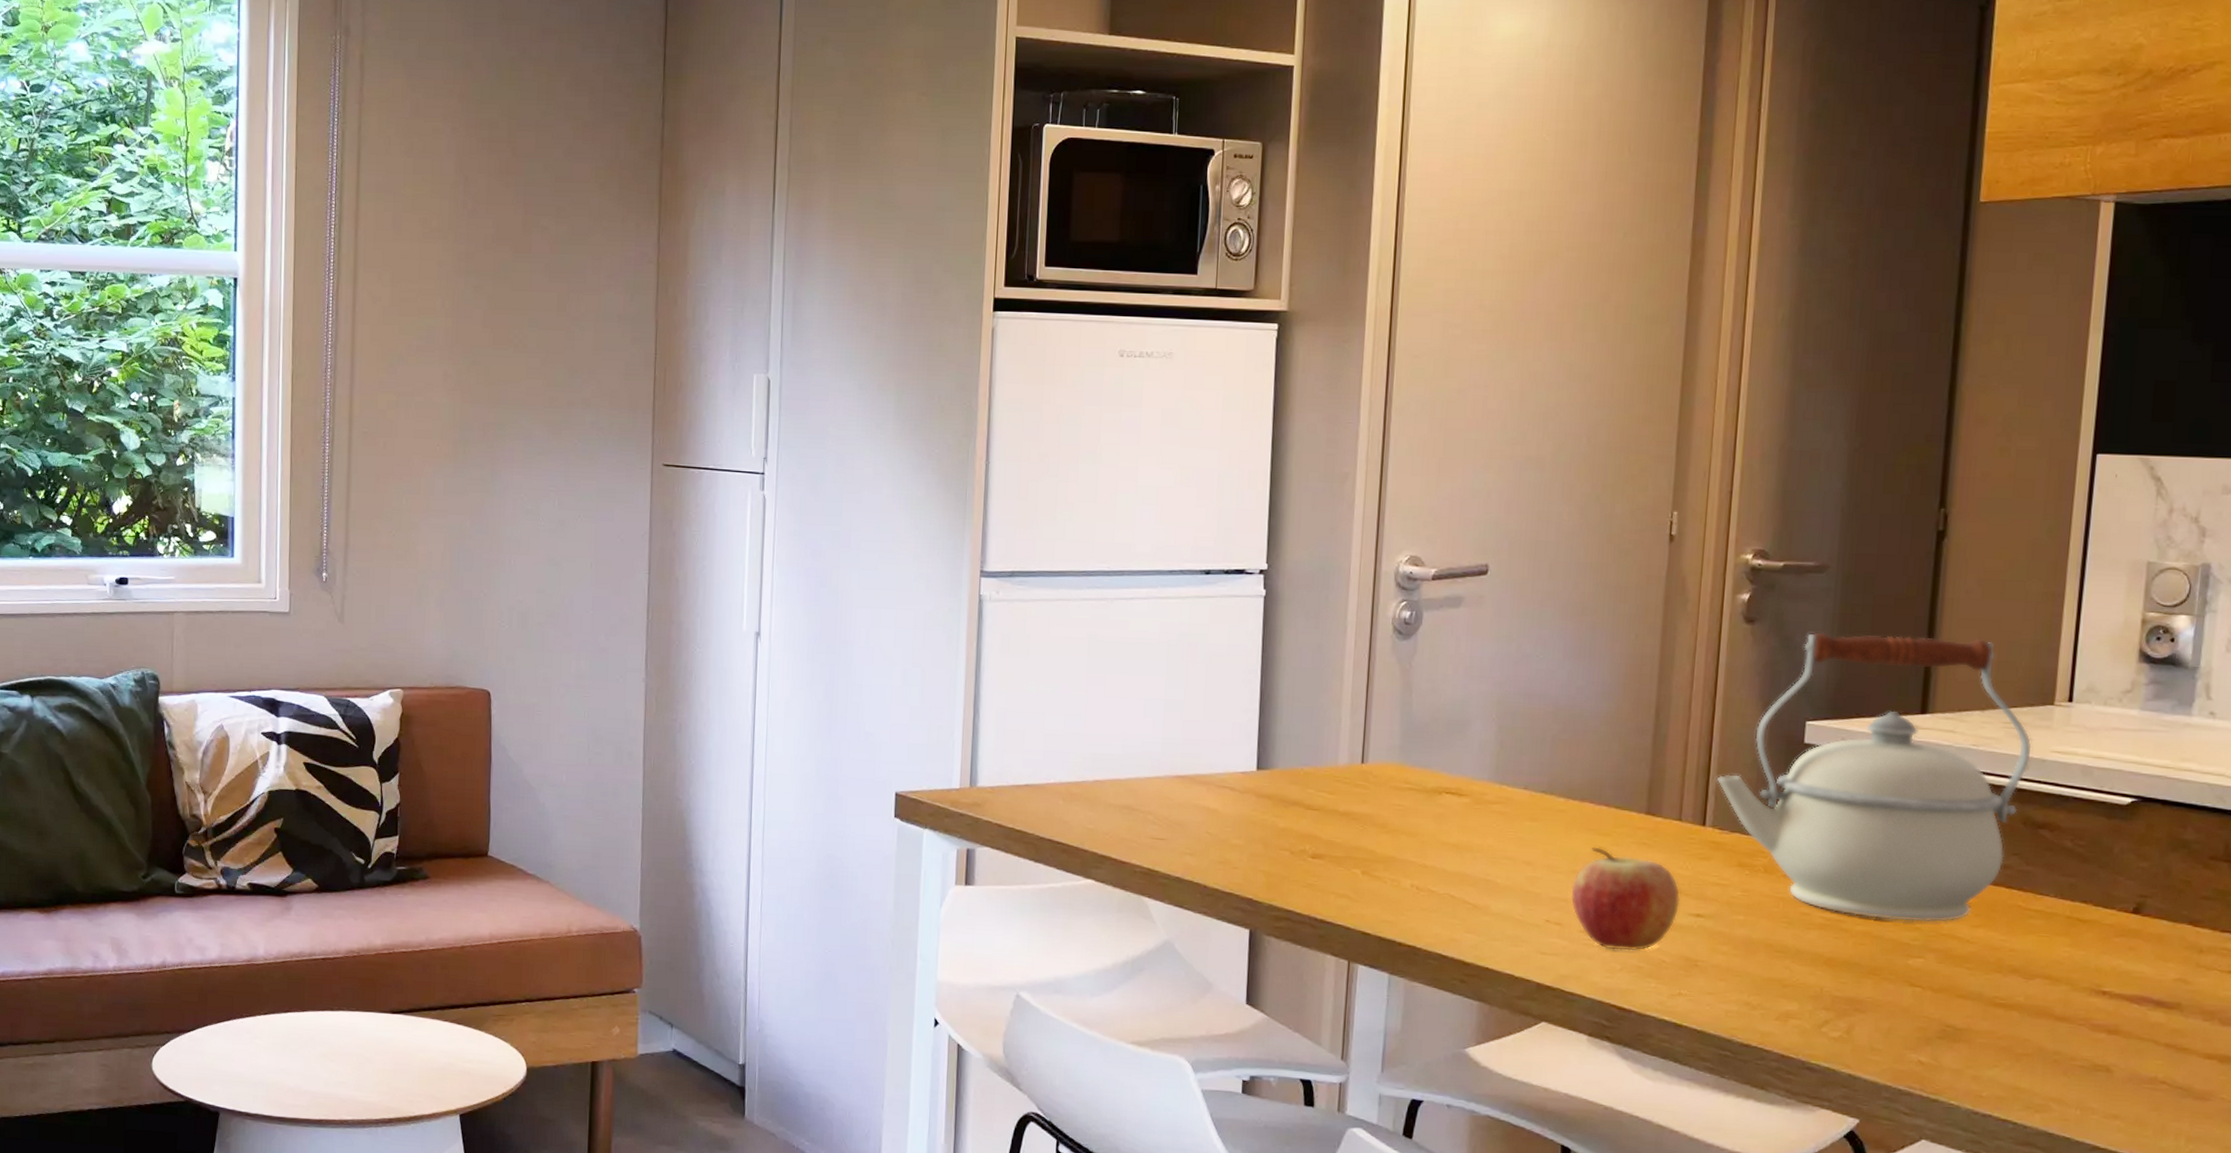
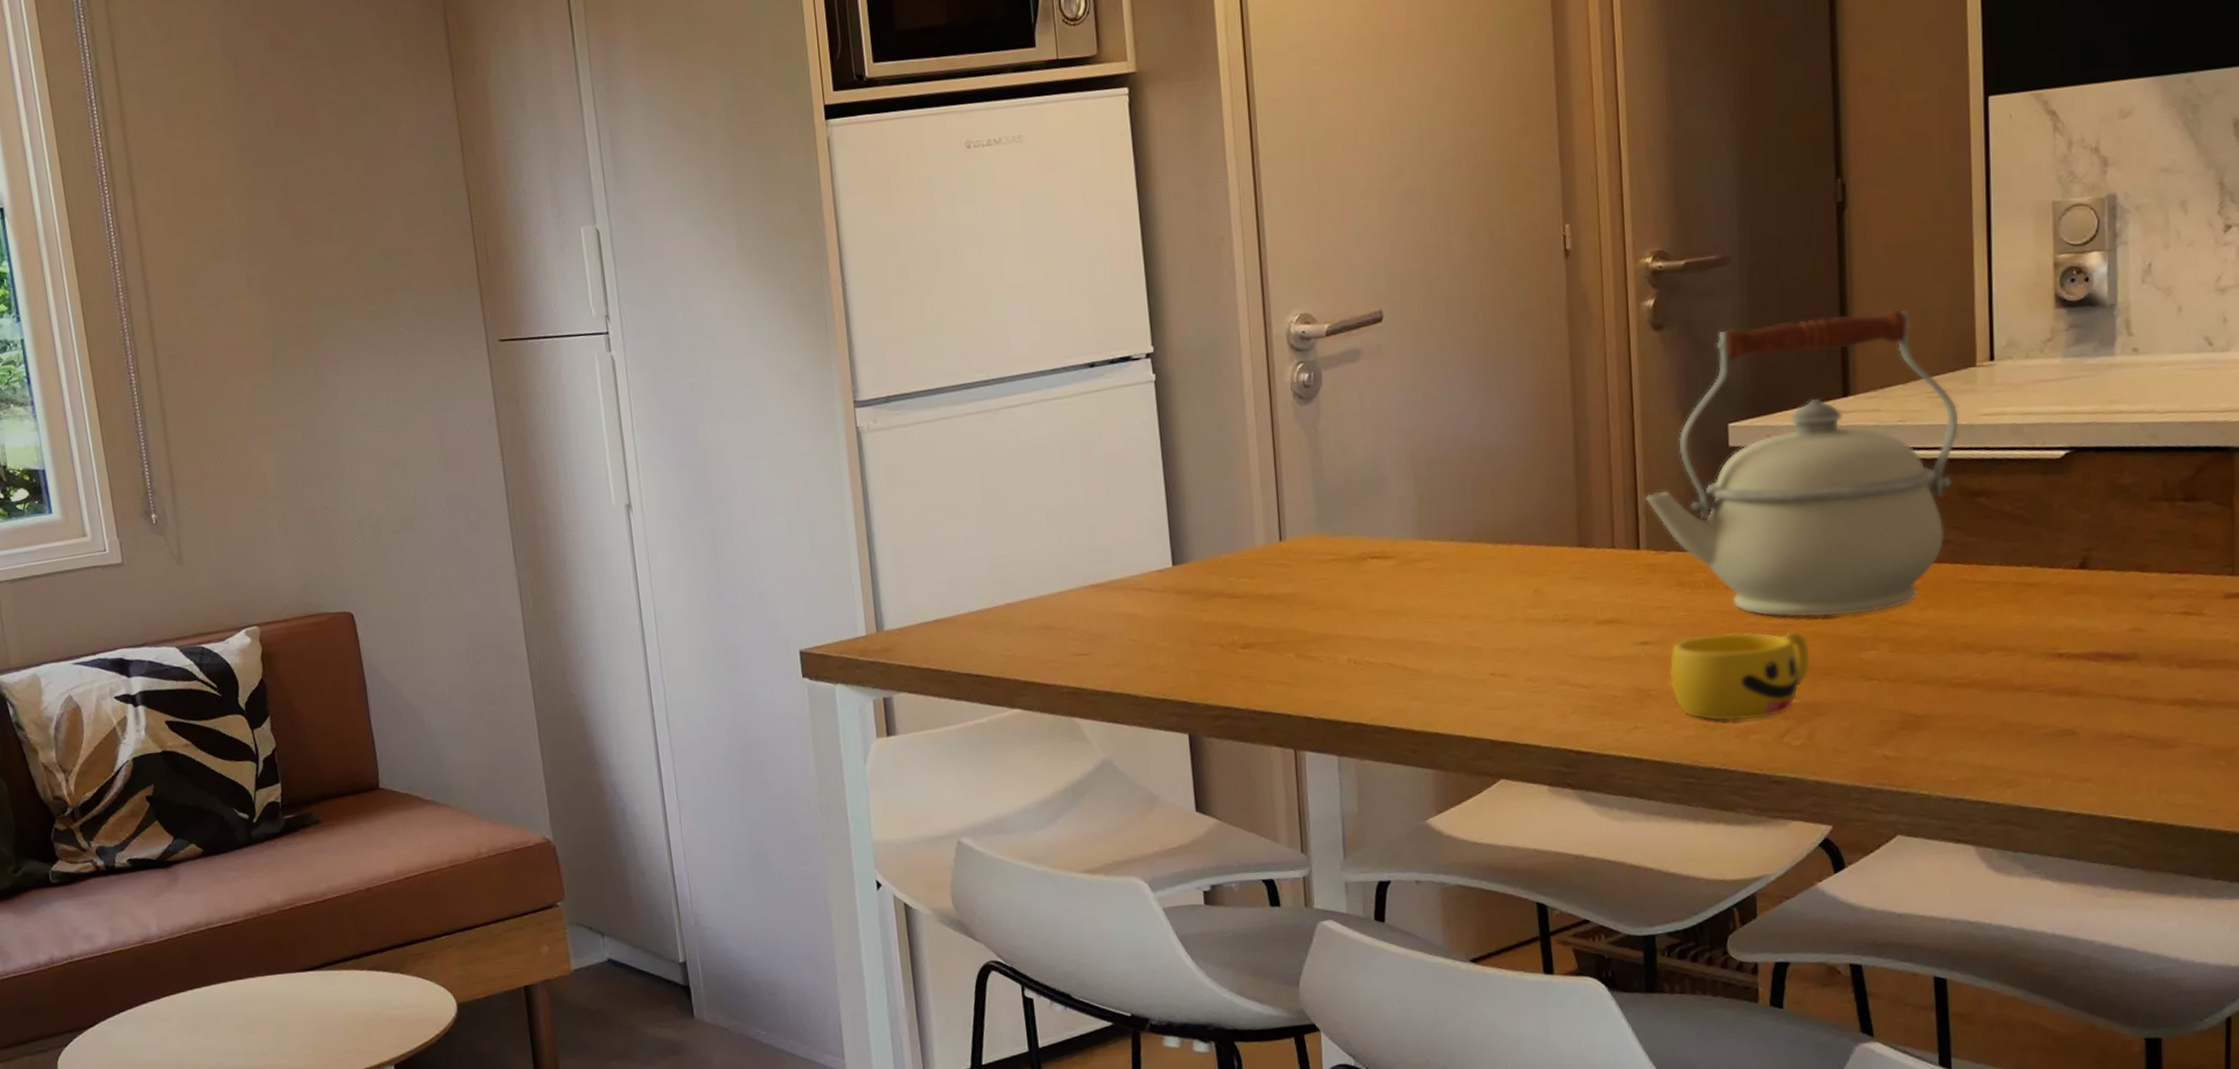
fruit: present [1571,847,1681,951] -> none [1512,589,1625,693]
cup: none [1718,917,1859,1006] -> present [1669,630,1810,721]

